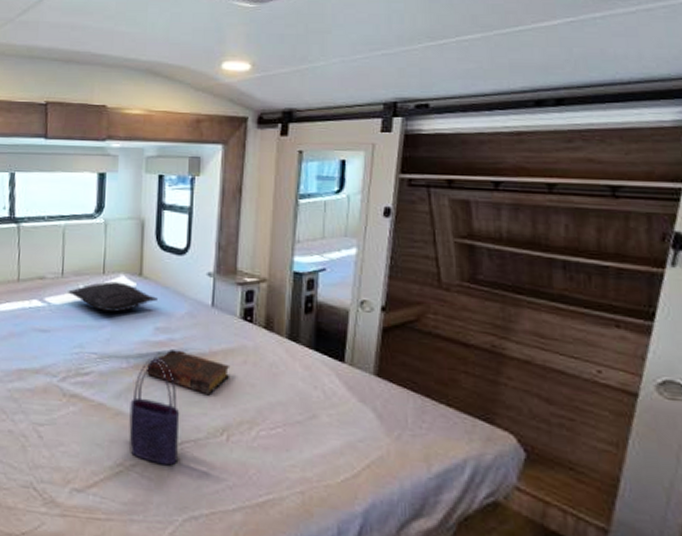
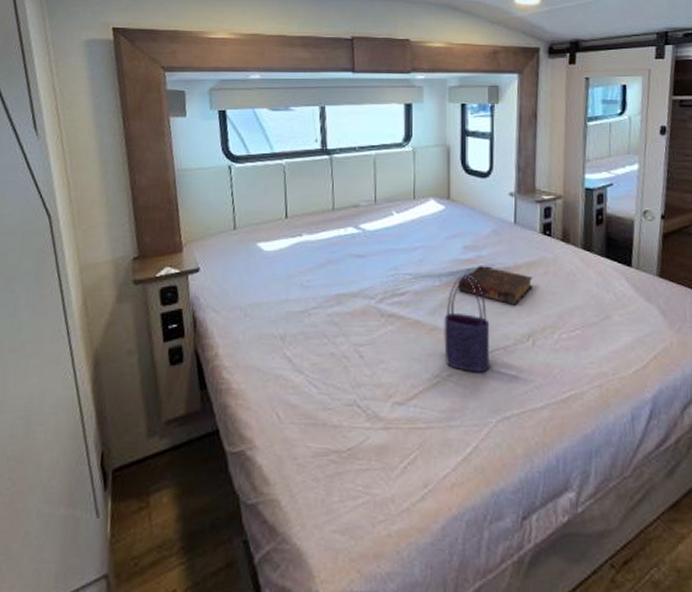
pillow: present [68,281,159,312] -> none [381,206,466,234]

